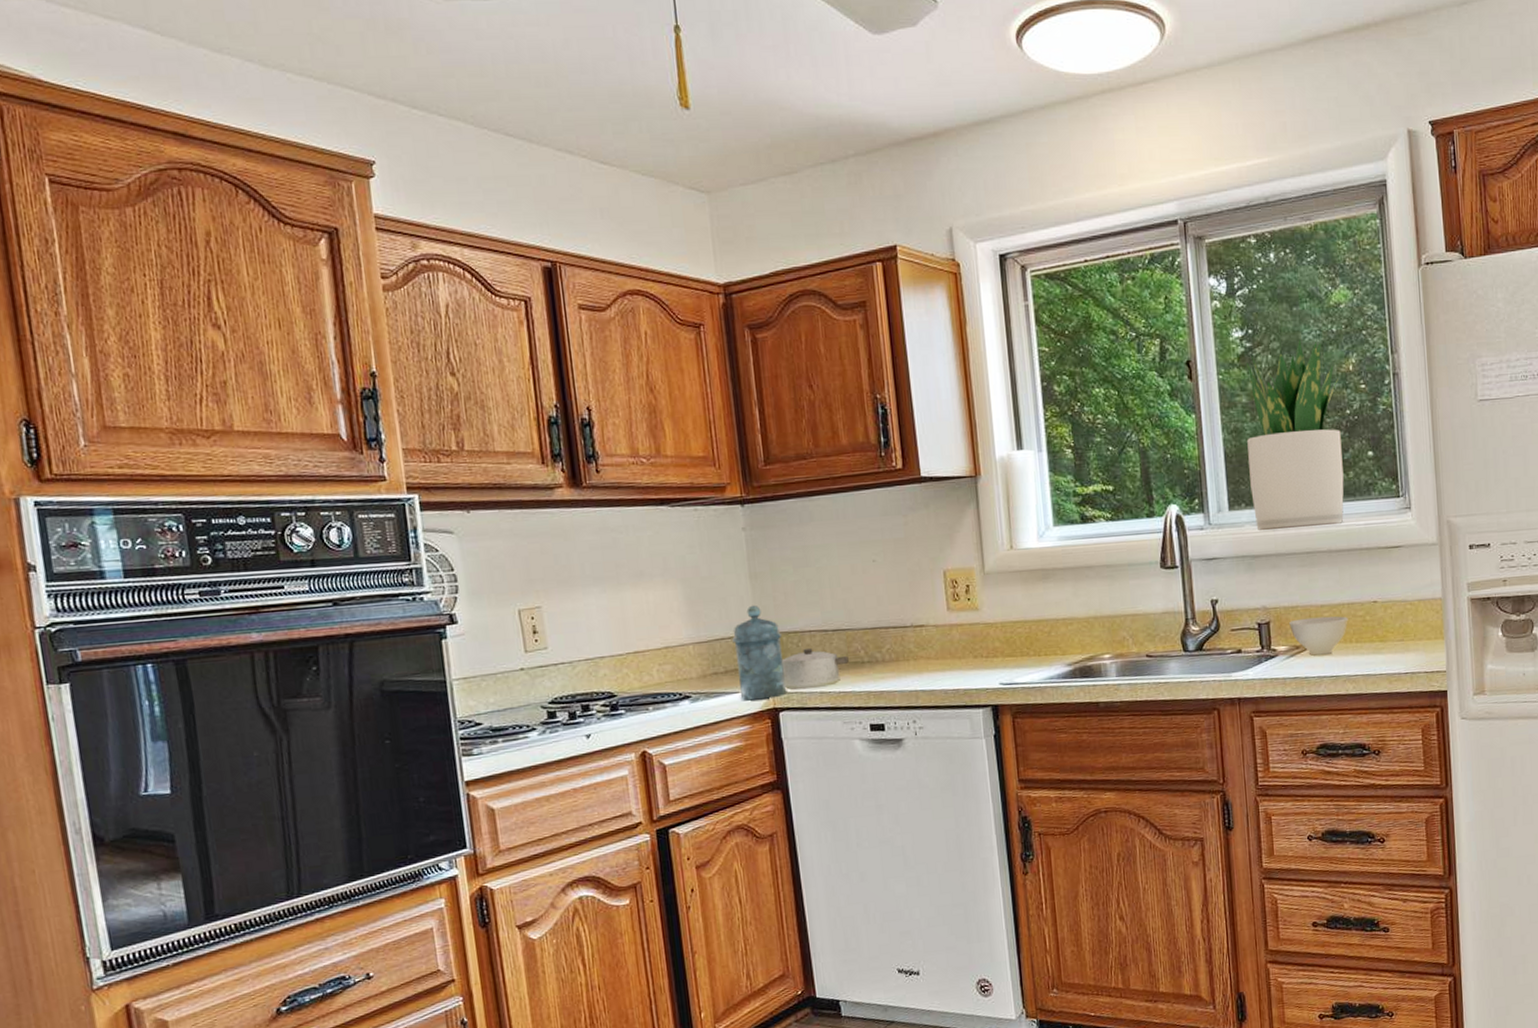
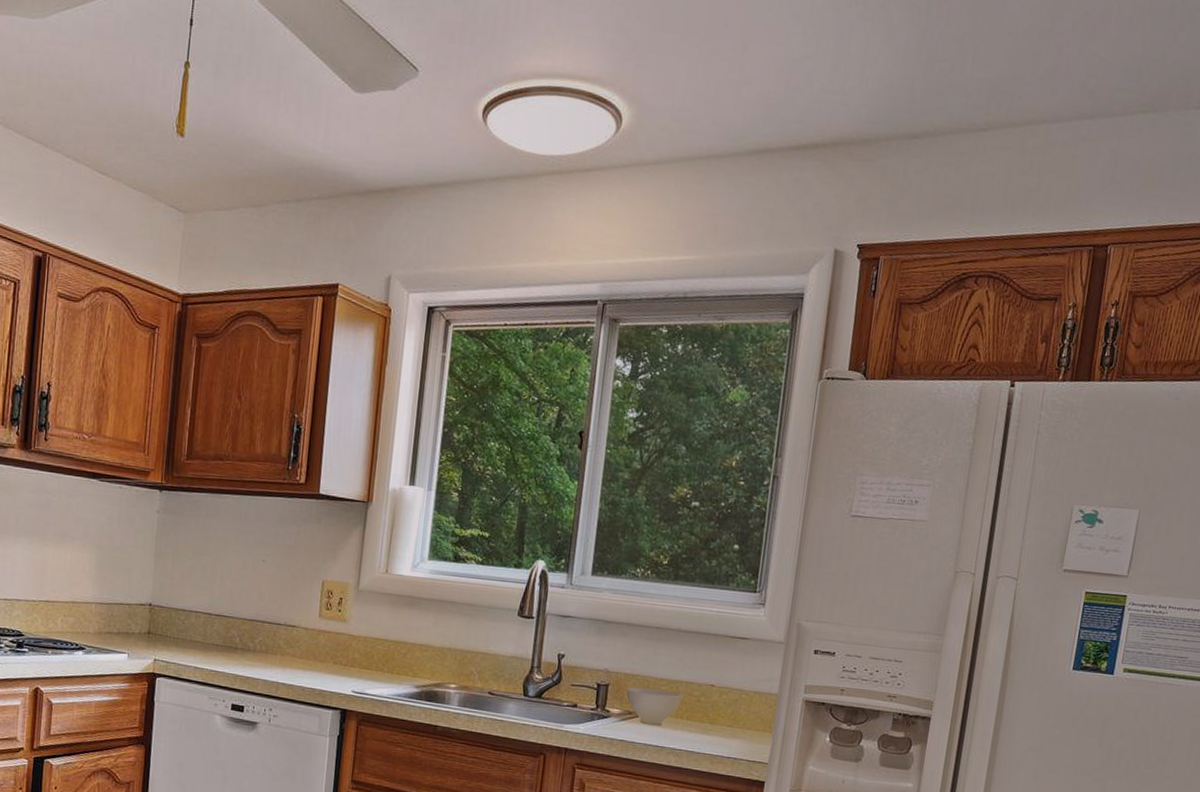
canister: present [732,605,788,701] -> none [127,579,173,665]
cooking pot: present [781,647,849,691] -> none [165,626,225,664]
planter: present [1247,340,1344,531] -> none [614,429,720,608]

